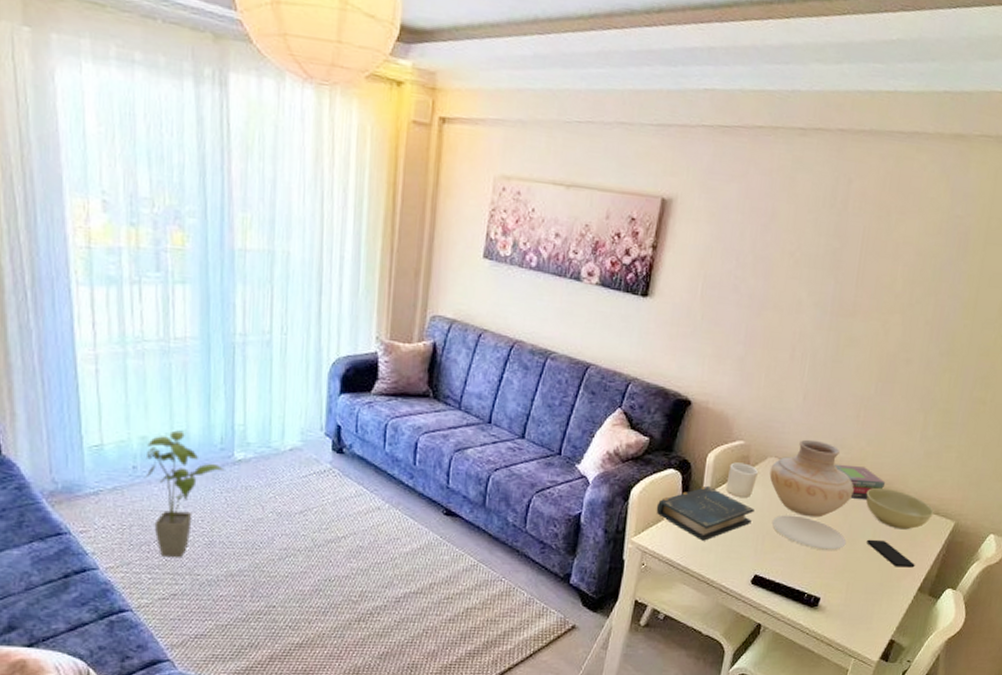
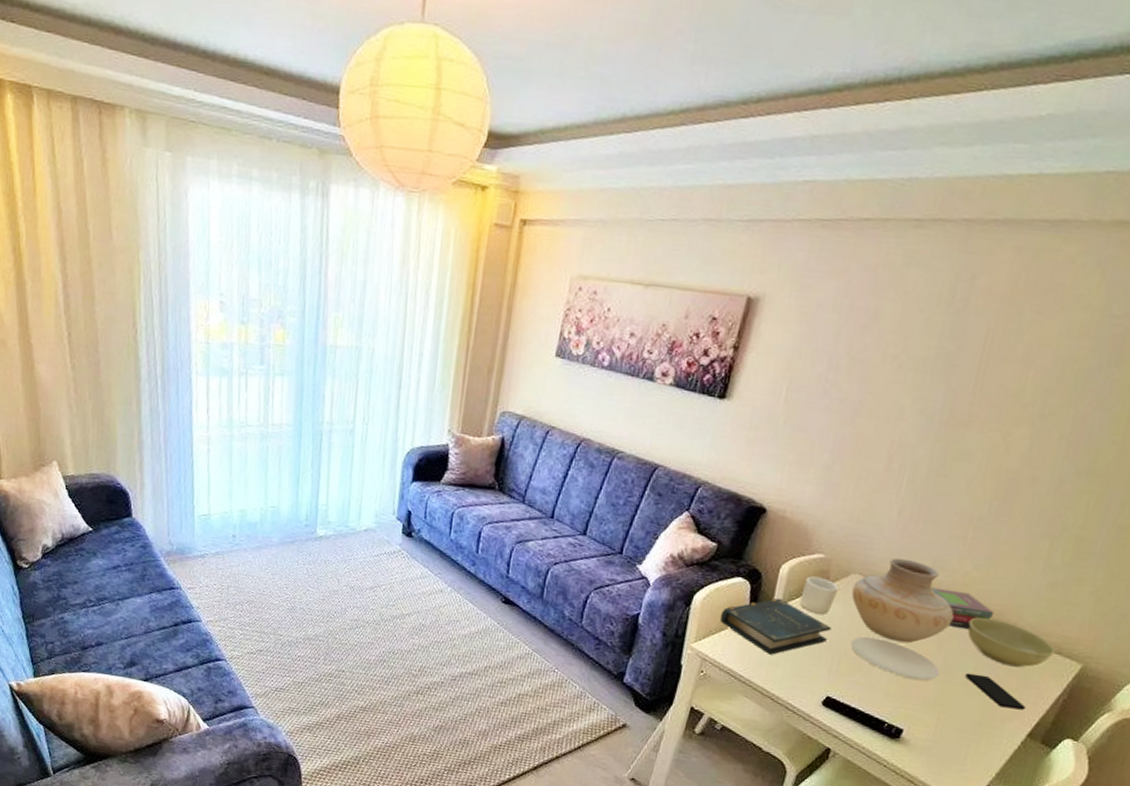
house plant: present [145,430,225,557] -> none [242,506,308,618]

